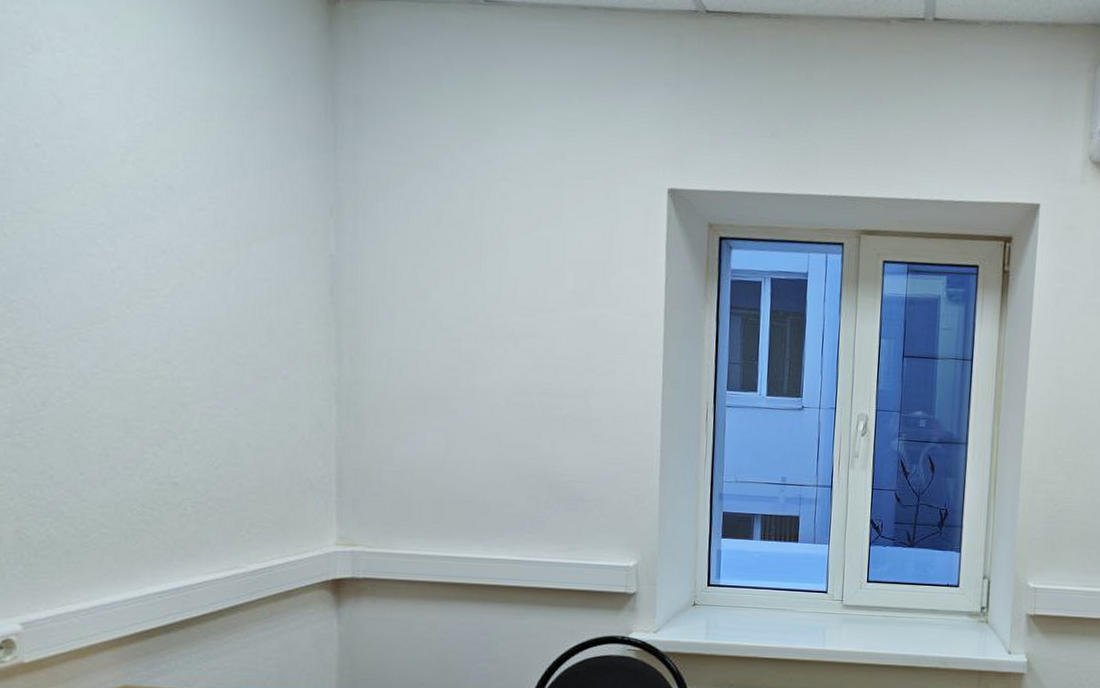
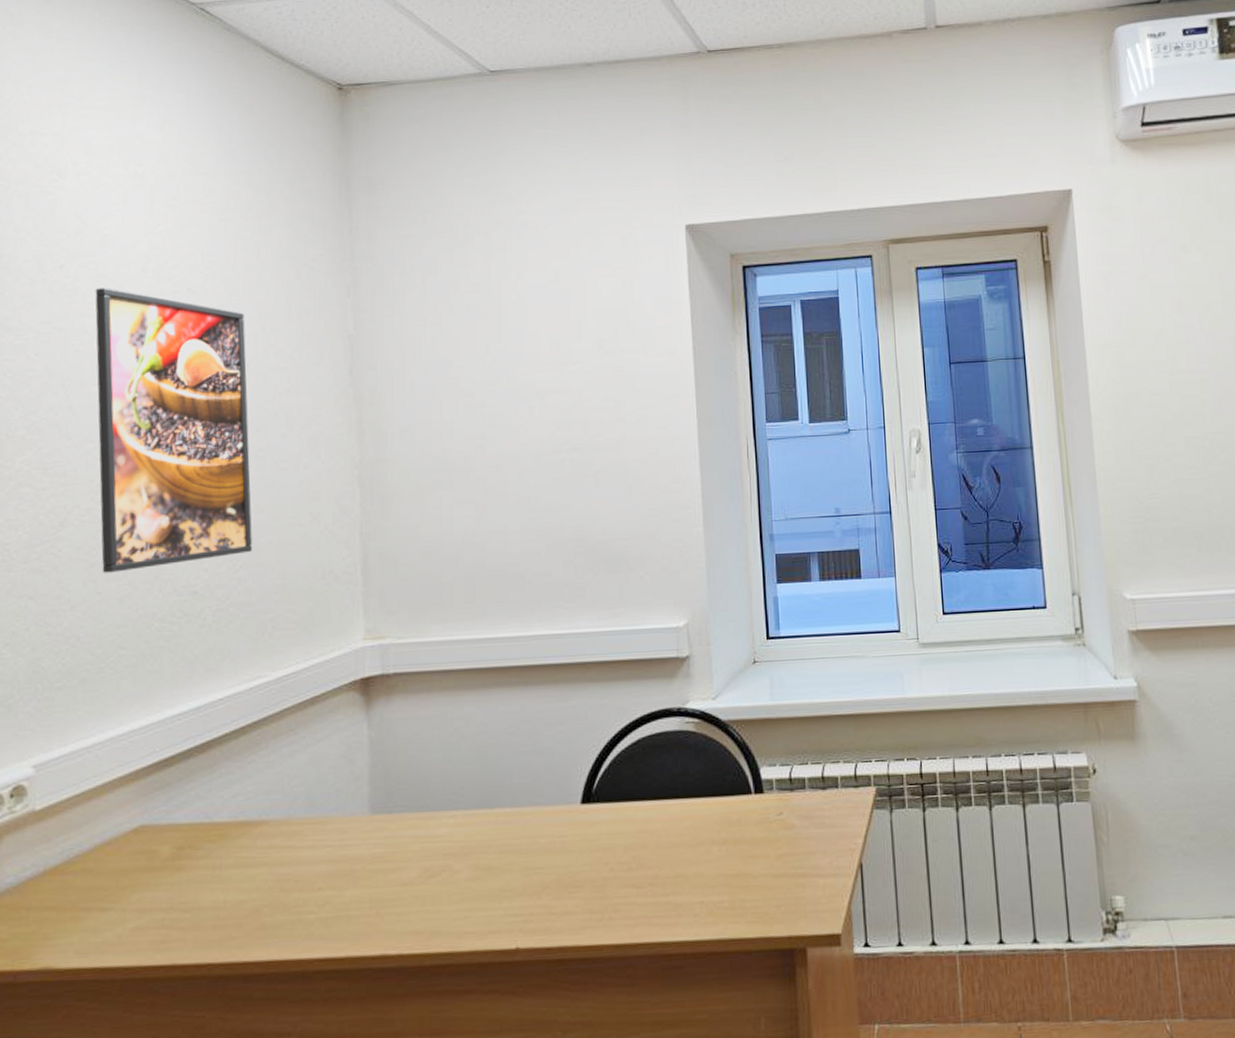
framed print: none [73,173,232,456] -> present [95,288,253,573]

